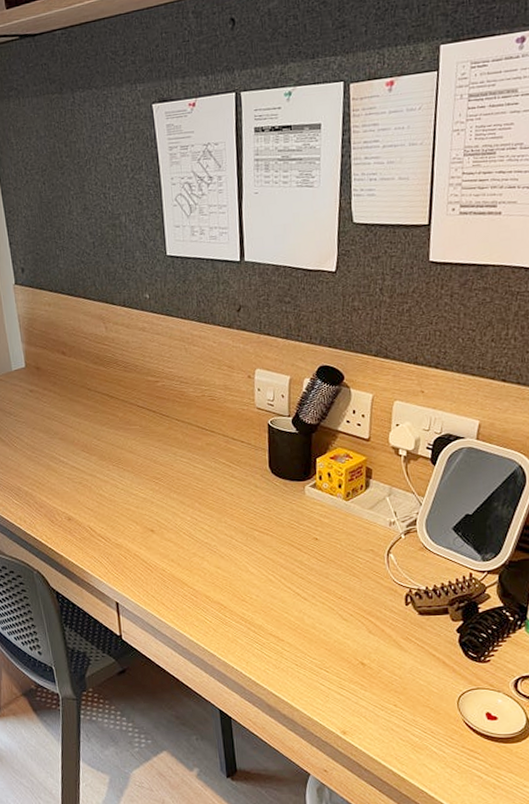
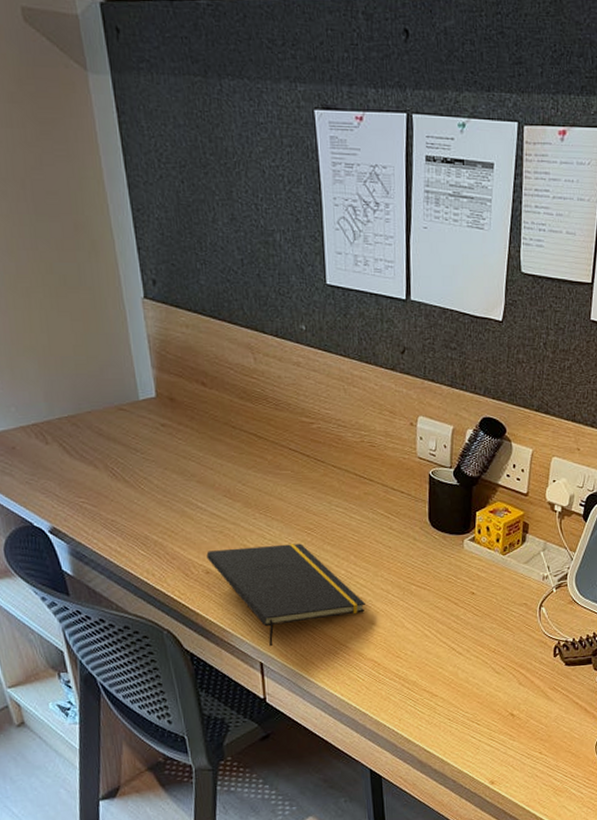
notepad: none [68,492,210,588] -> present [206,543,365,647]

